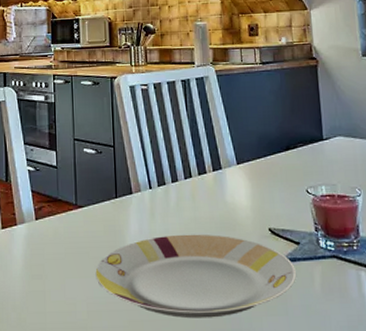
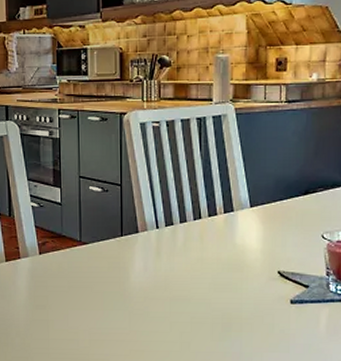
plate: present [95,234,297,319] -> none [98,273,303,351]

